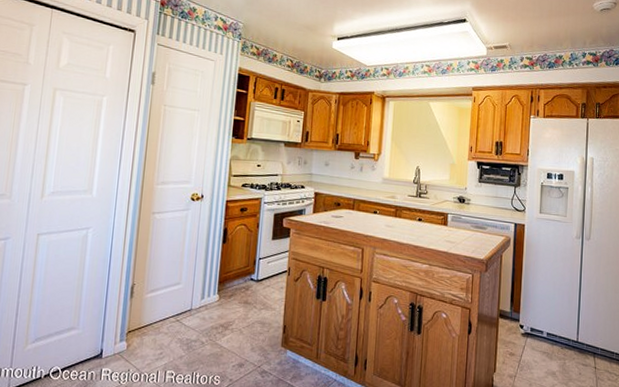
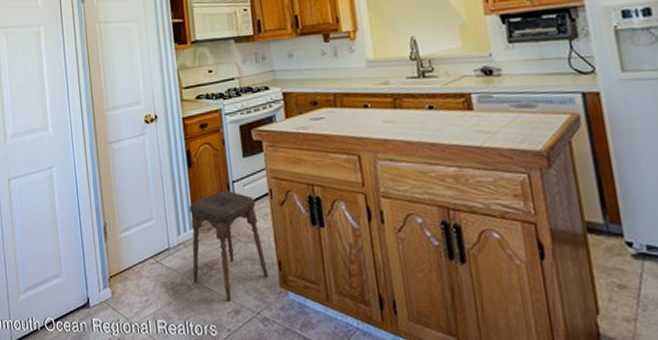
stool: none [208,265,275,357] -> present [190,190,269,302]

